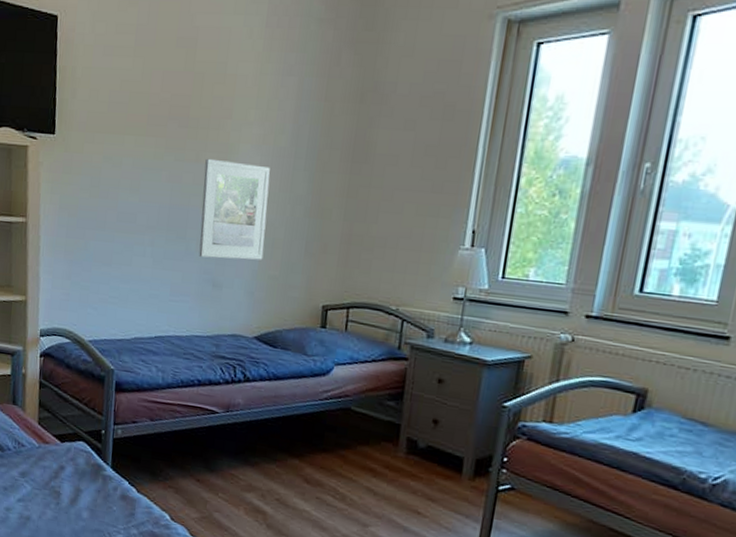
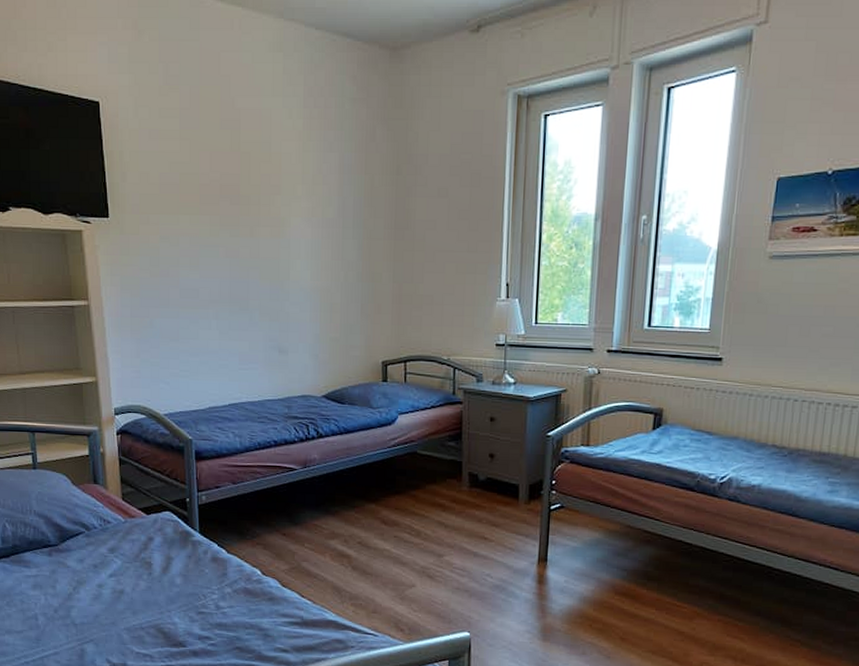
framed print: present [199,158,270,260] -> none [260,233,323,326]

